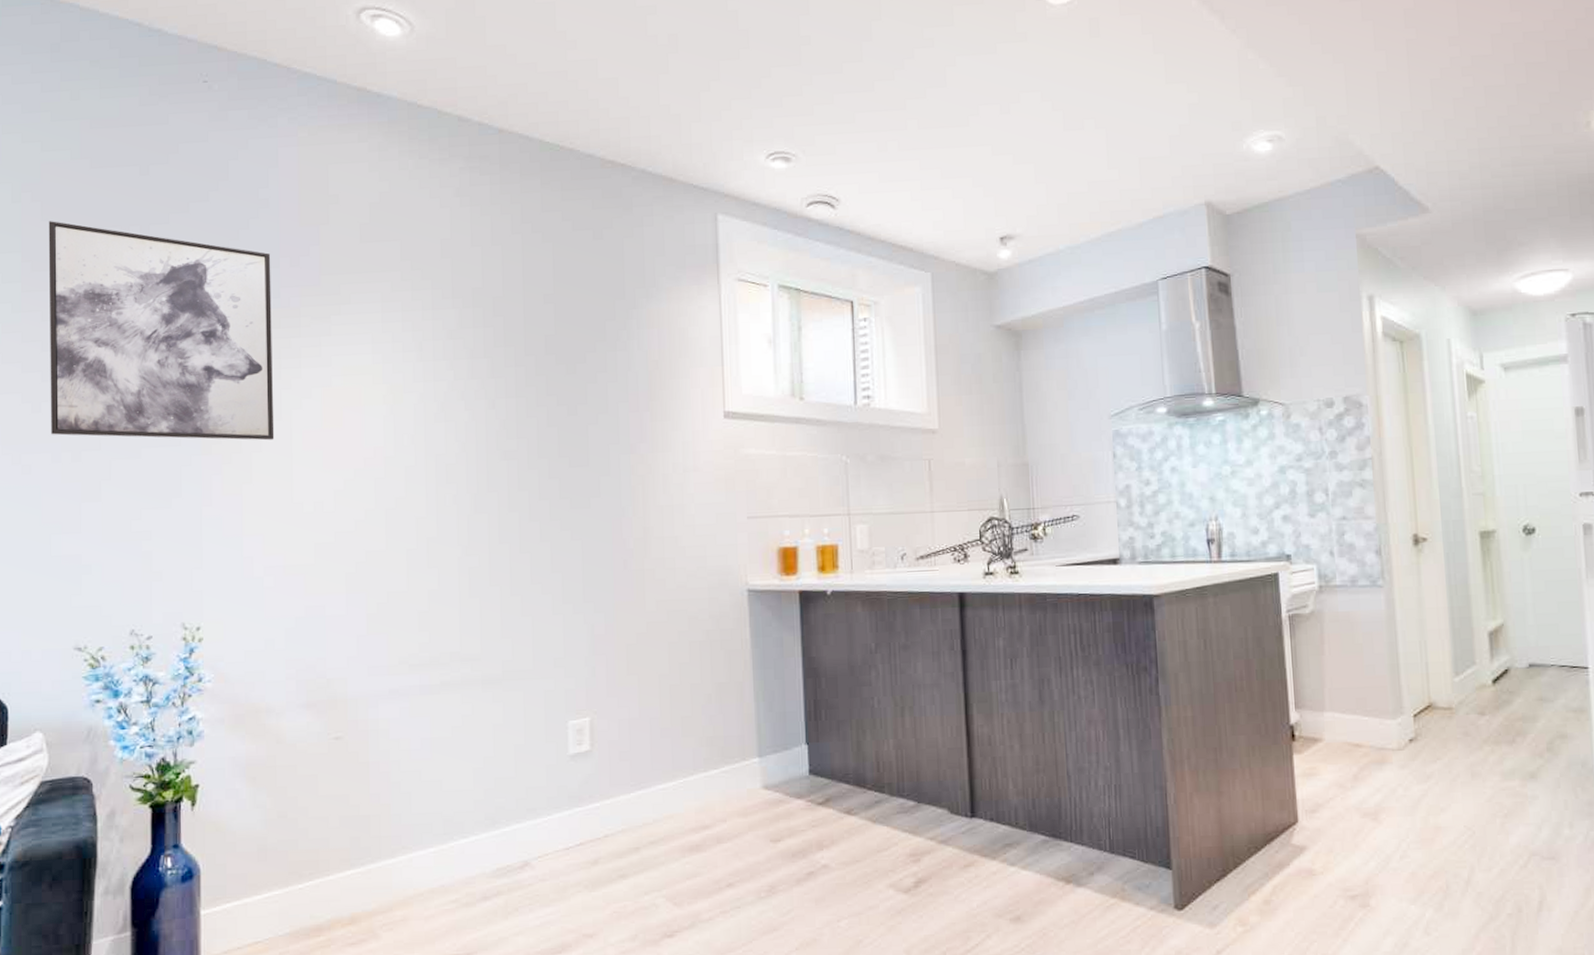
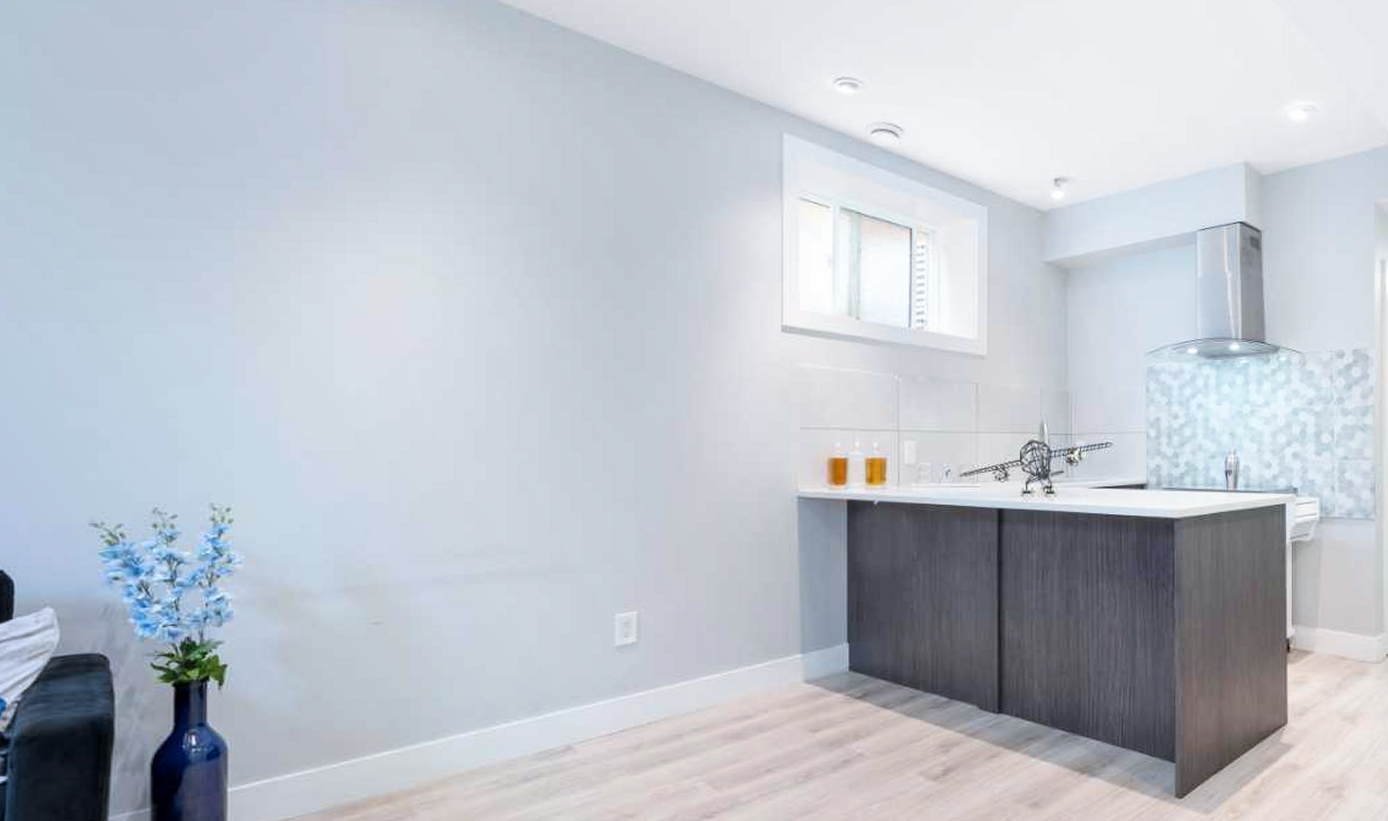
wall art: present [48,221,275,441] -> none [62,78,315,324]

